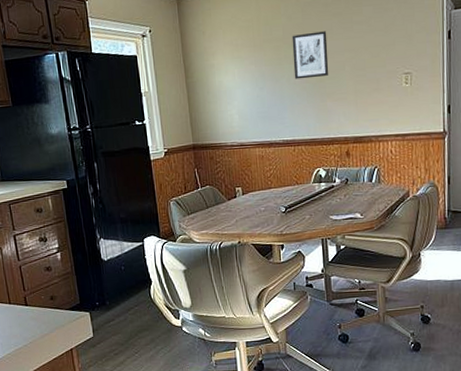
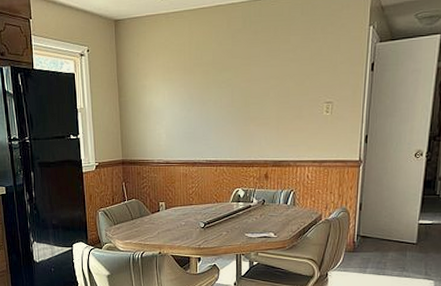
wall art: present [292,31,329,79] -> none [221,58,254,103]

